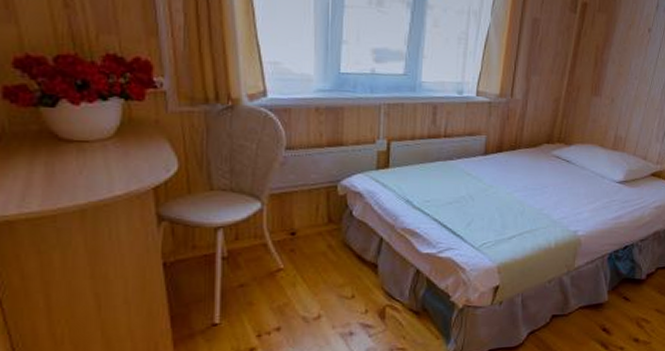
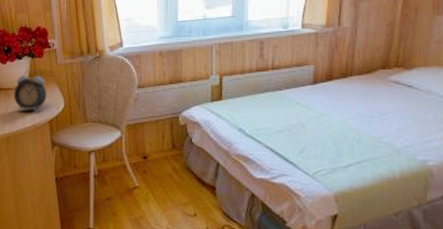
alarm clock: none [93,116,151,176] -> present [13,70,47,113]

